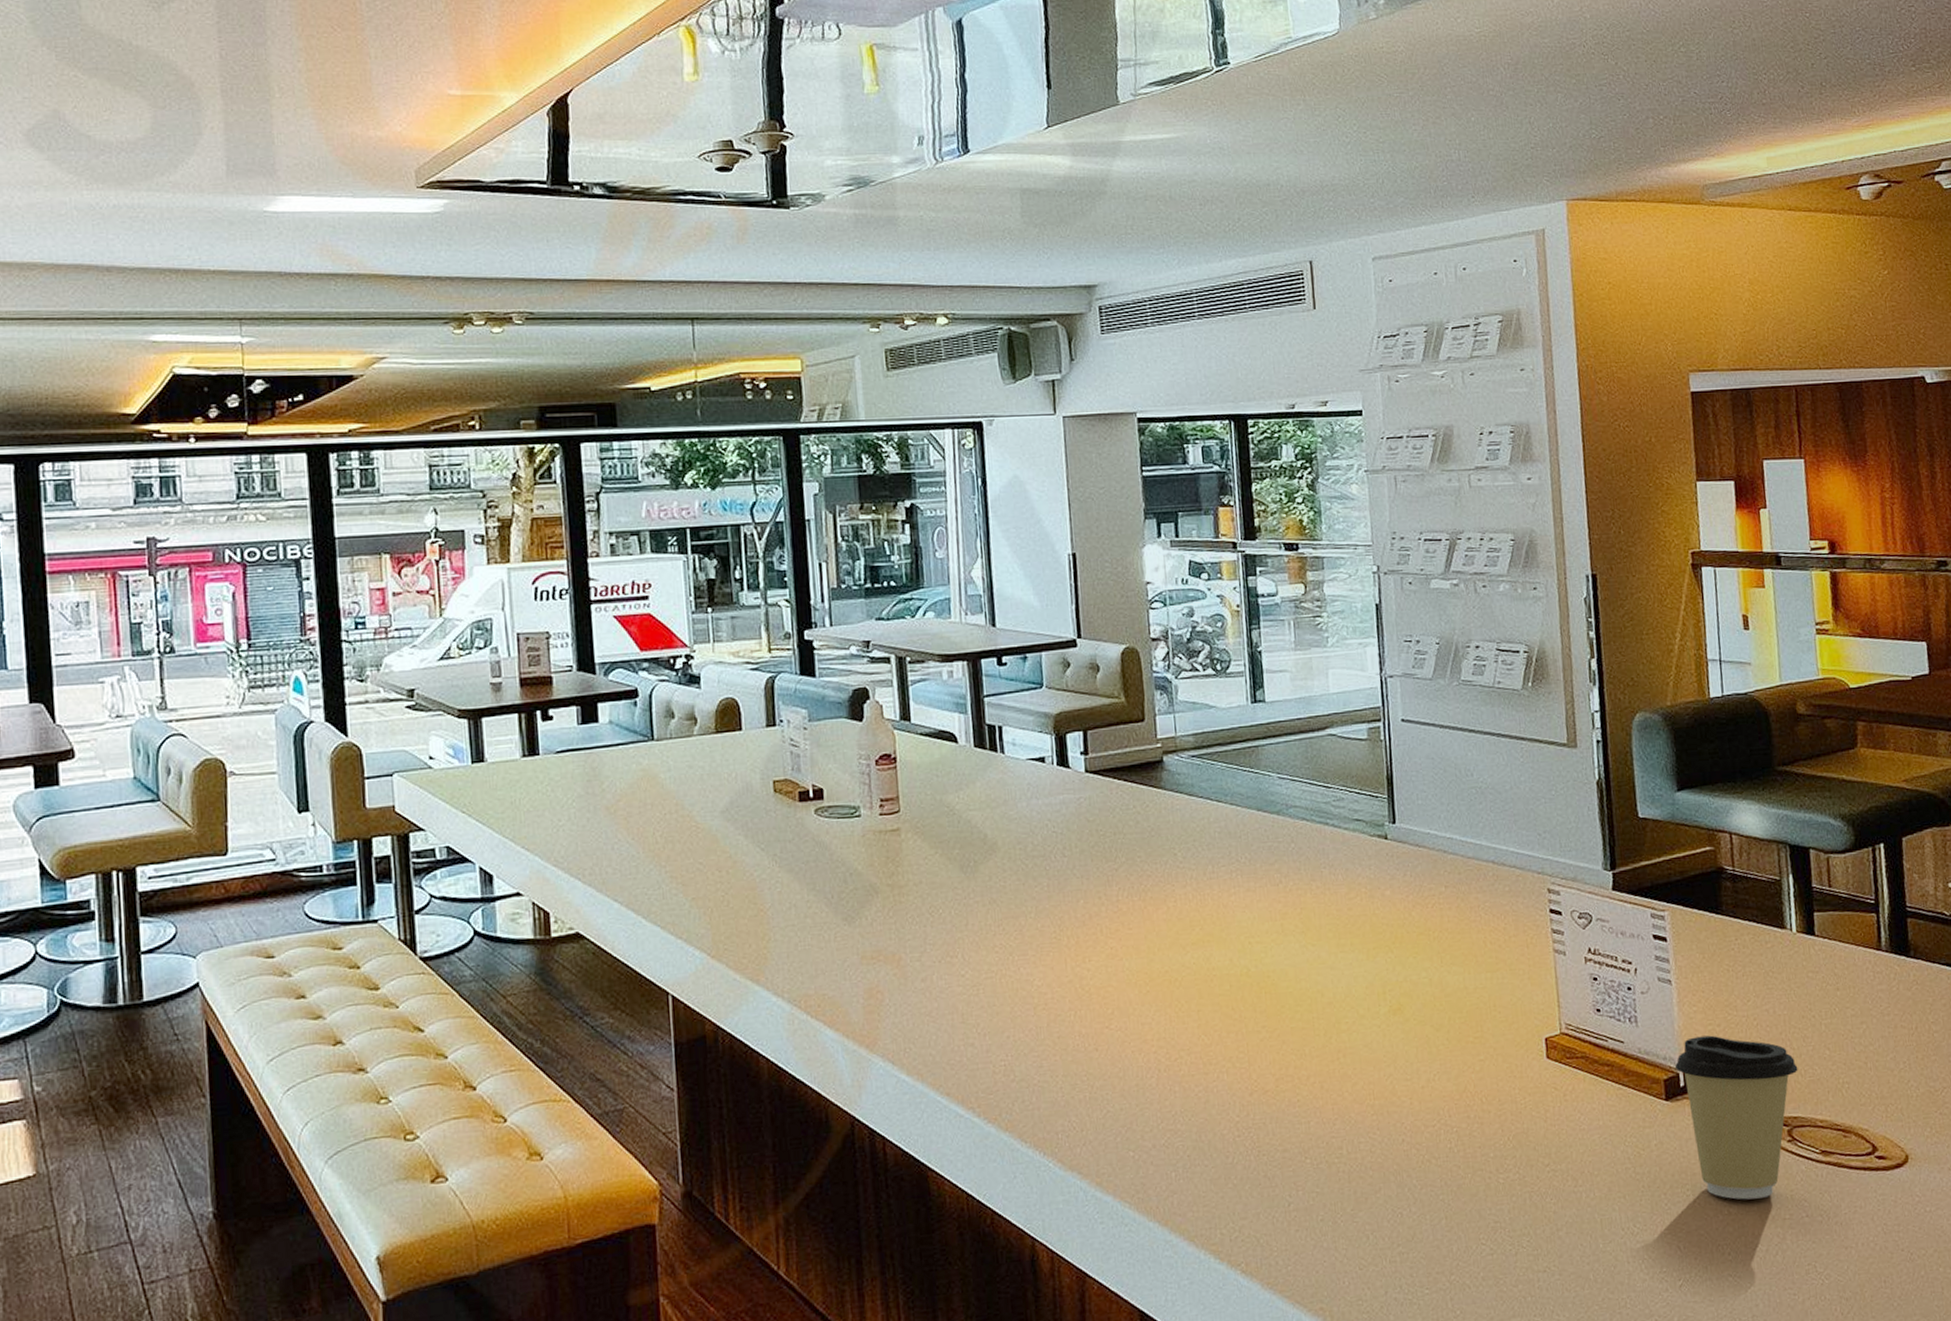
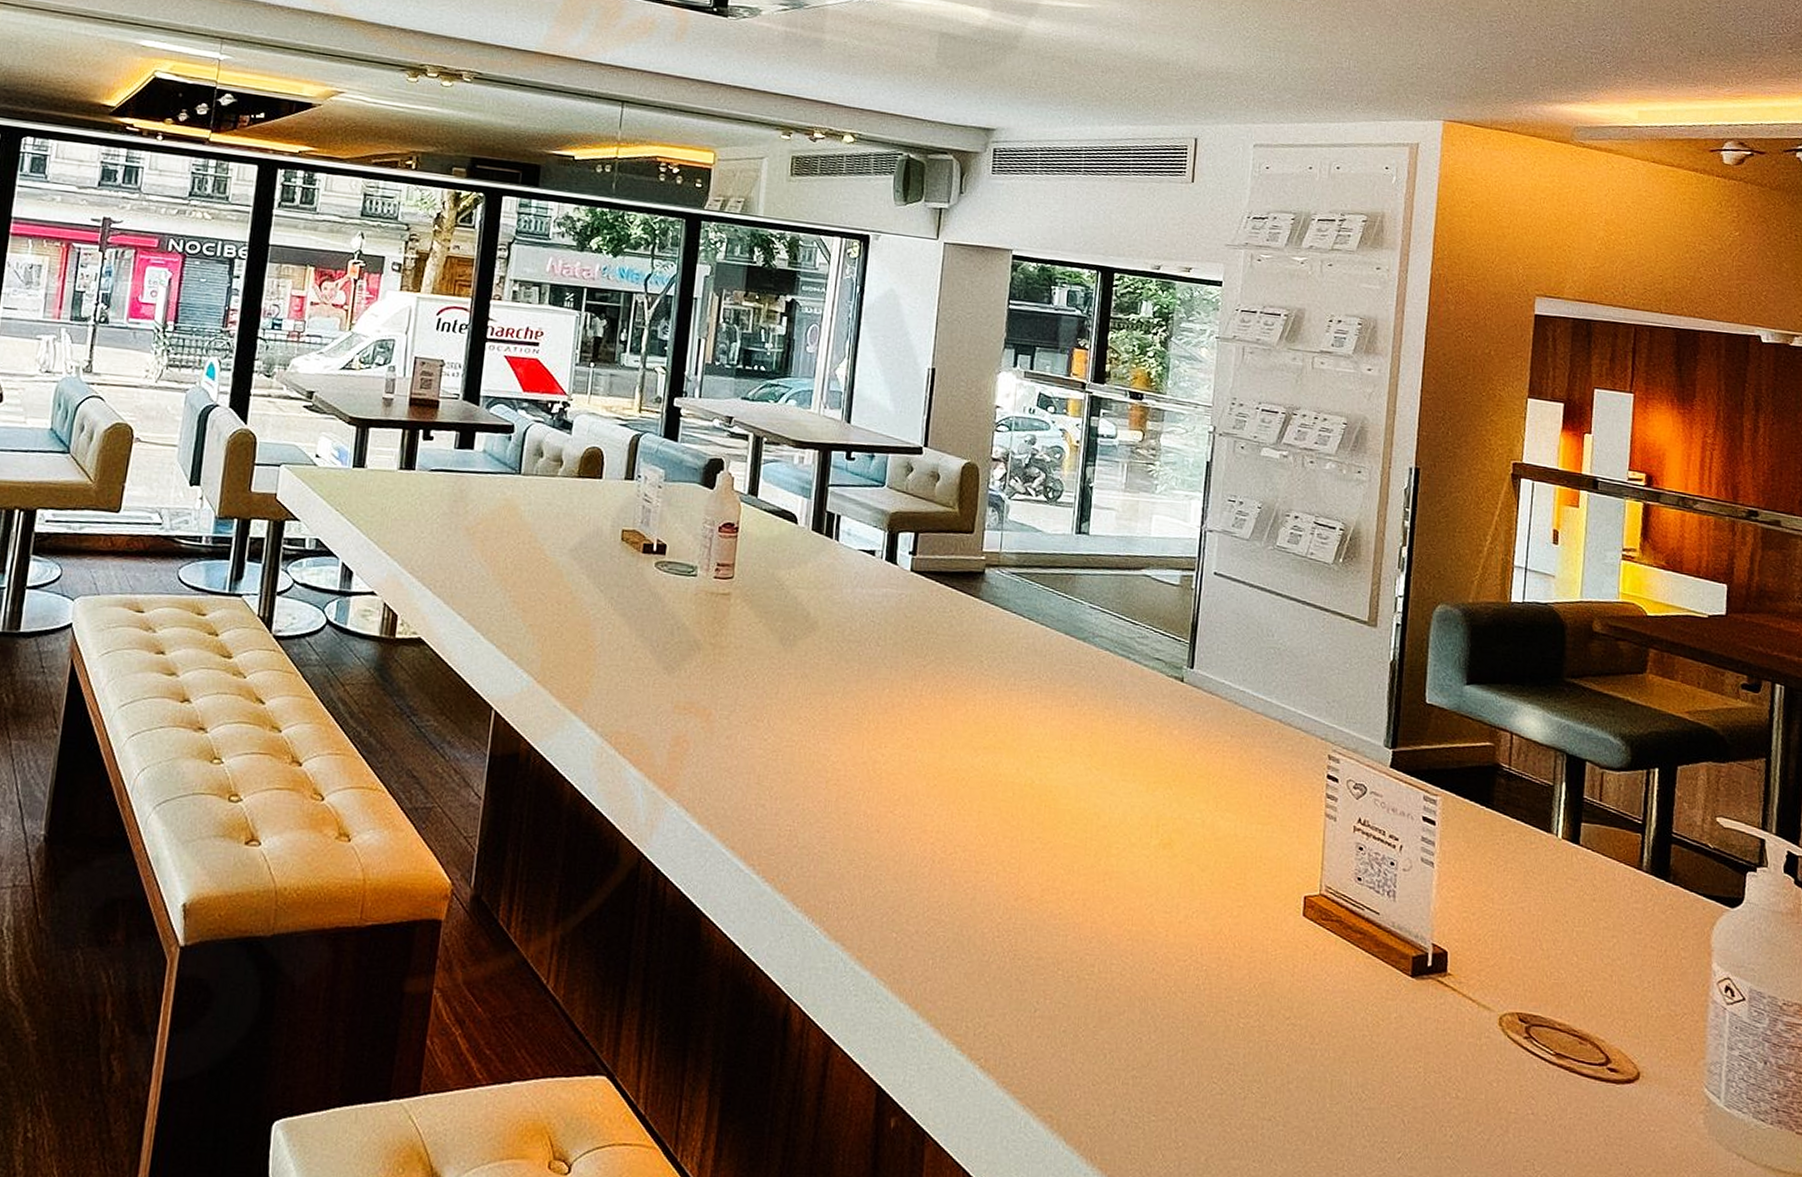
coffee cup: present [1674,1035,1798,1200] -> none [1425,921,1544,1088]

